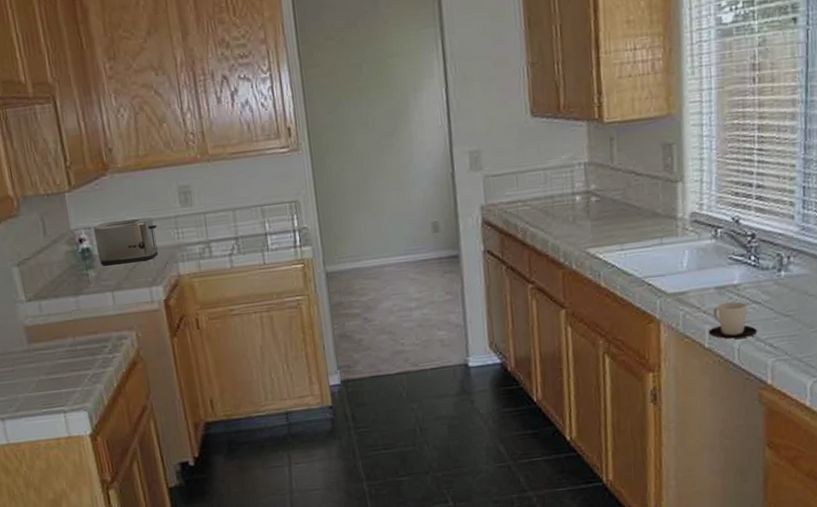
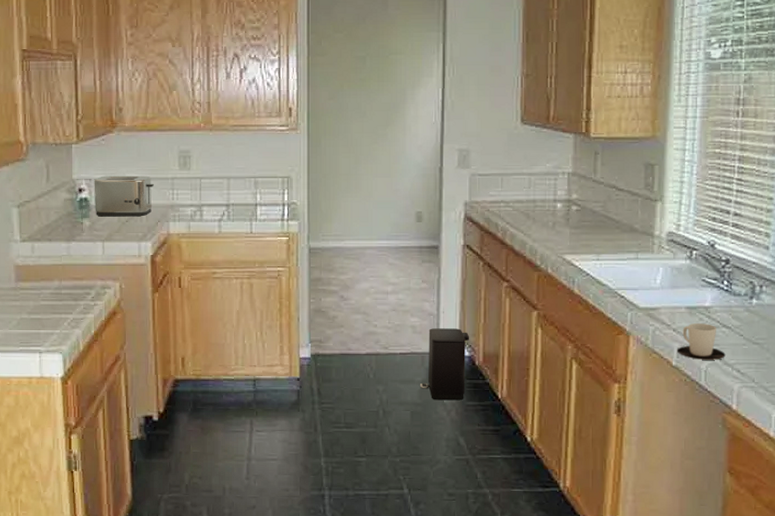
pedal bin: none [453,336,500,411] -> present [419,328,469,401]

